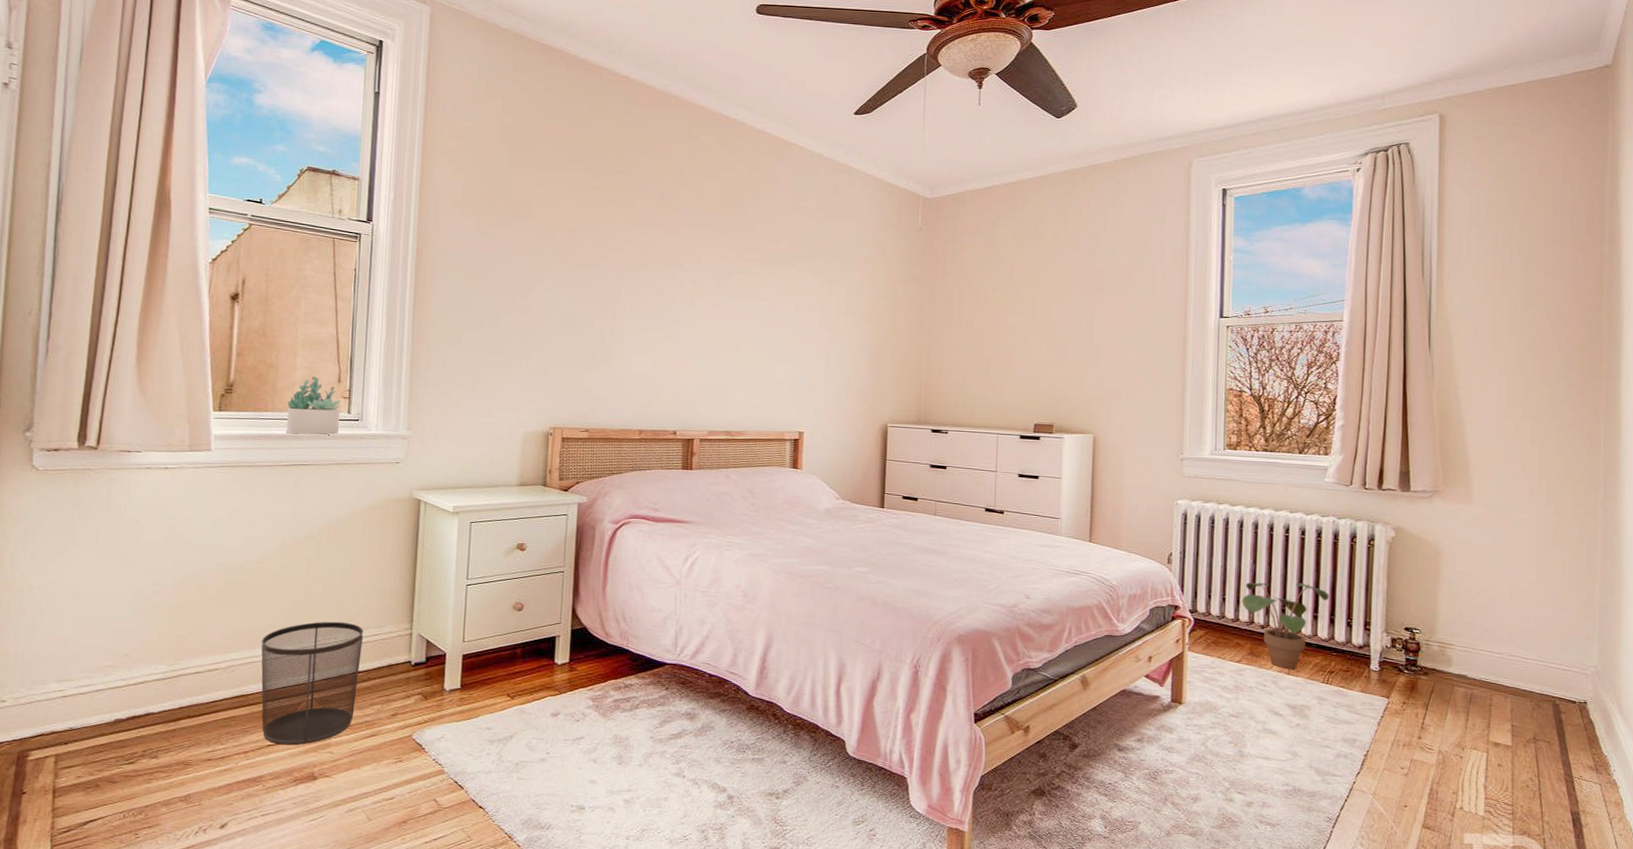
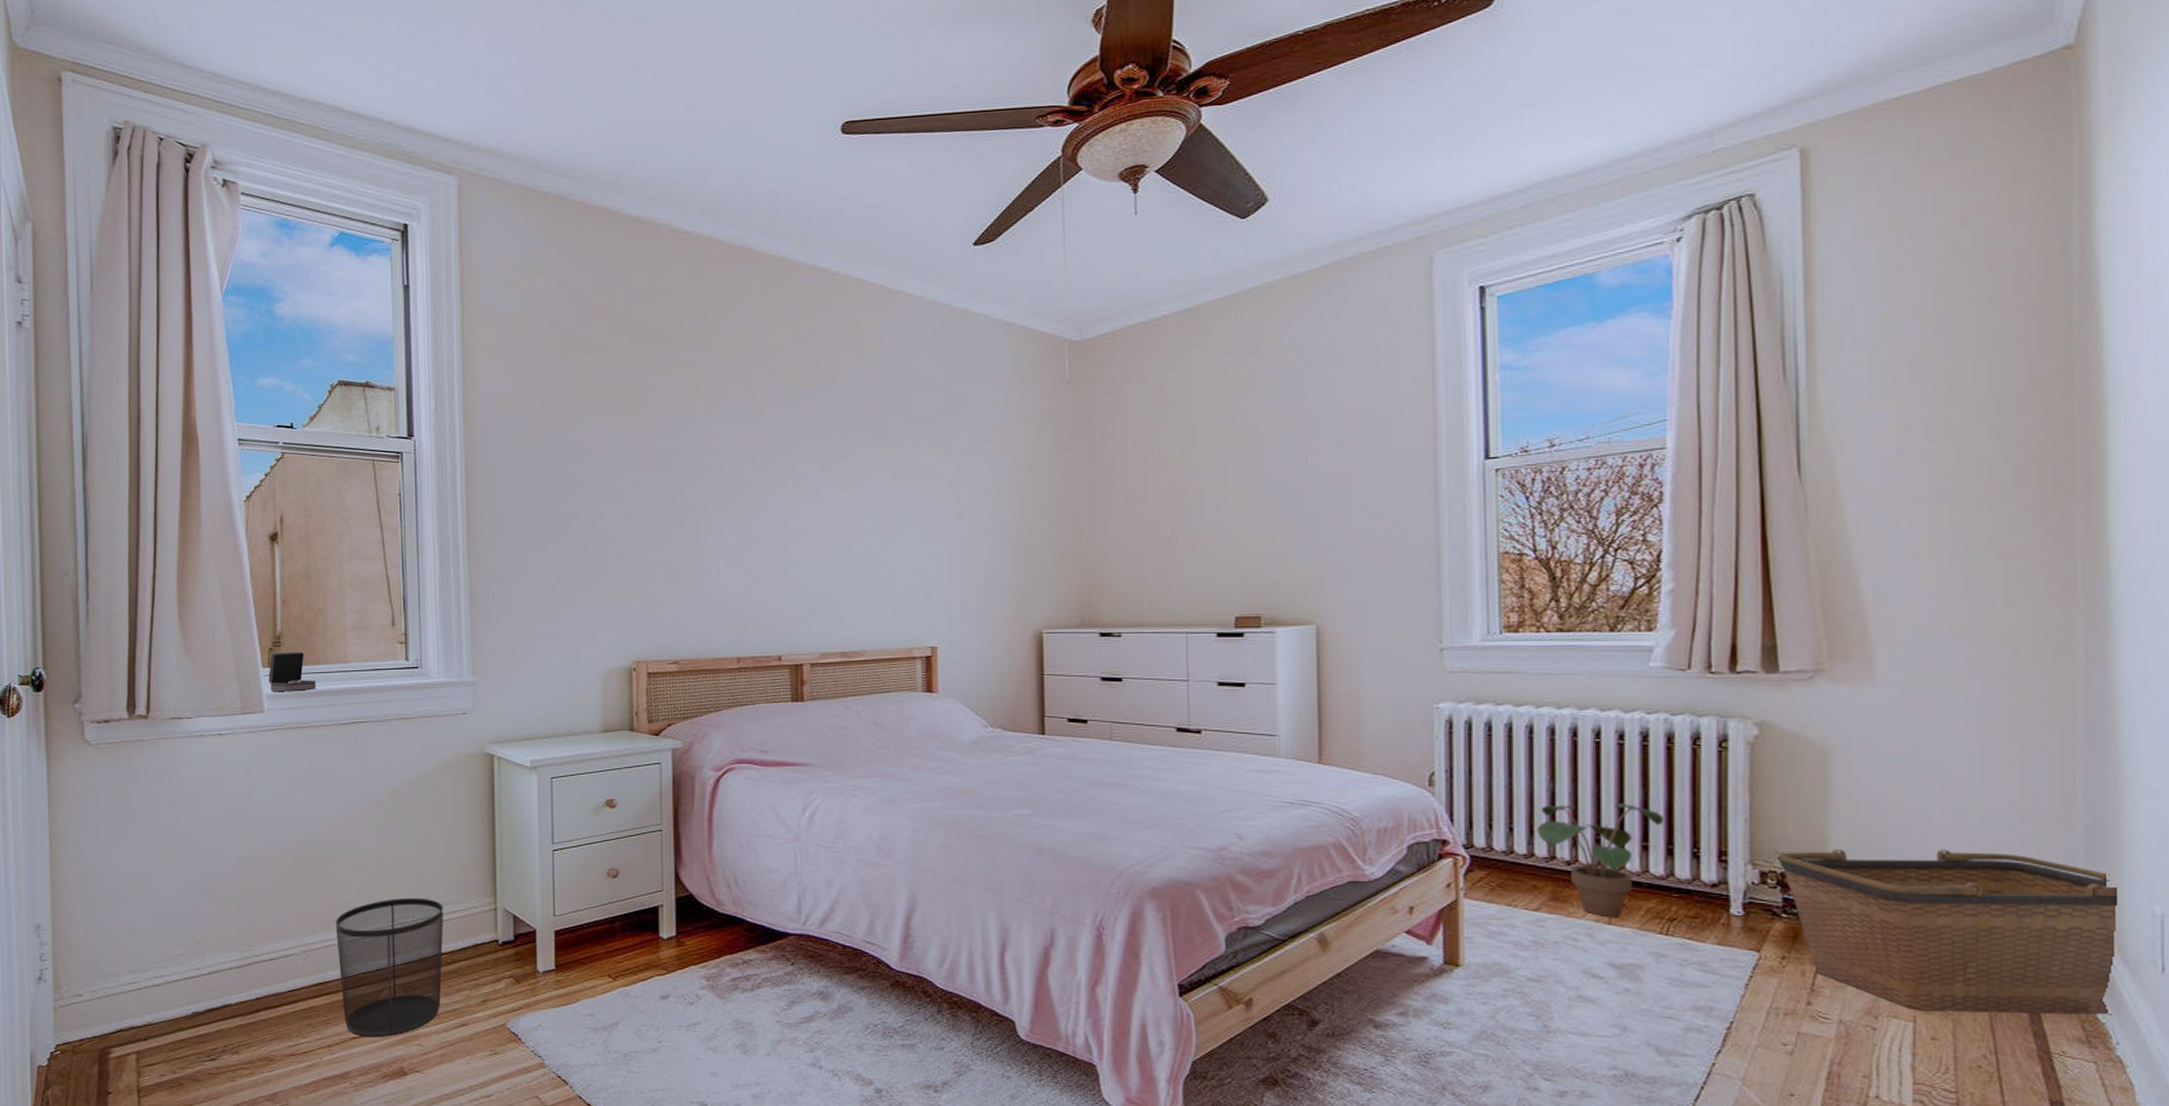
jewelry box: none [217,398,263,435] -> present [268,651,316,692]
succulent plant: present [286,376,340,435] -> none [340,620,397,688]
bicycle basket: none [1404,624,1617,750] -> present [1778,849,2117,1015]

